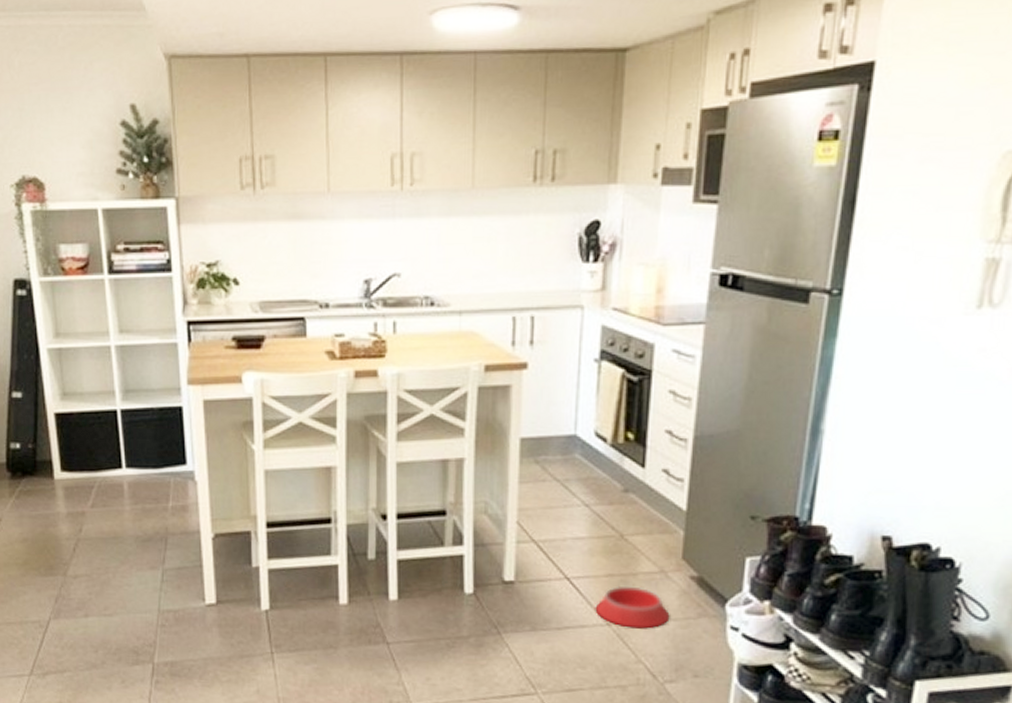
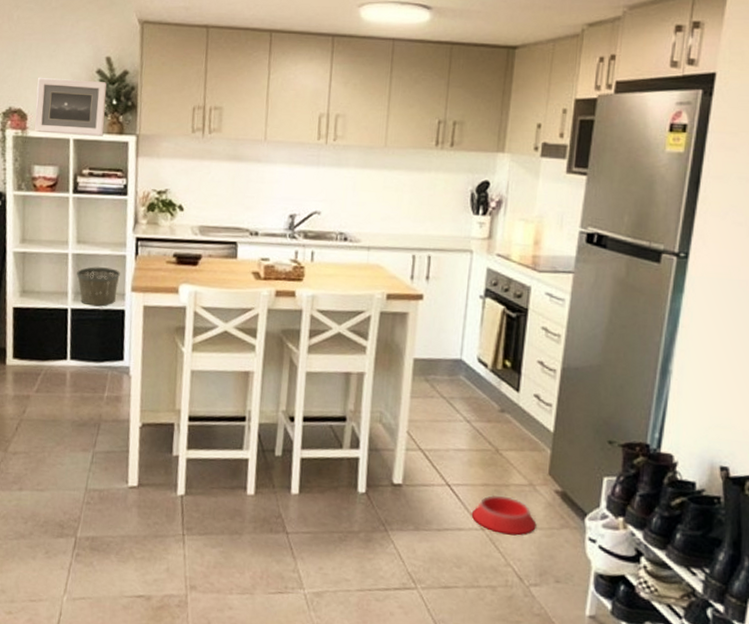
picture frame: none [52,135,137,205] -> present [34,78,107,137]
basket: none [123,359,173,405] -> present [76,267,120,307]

